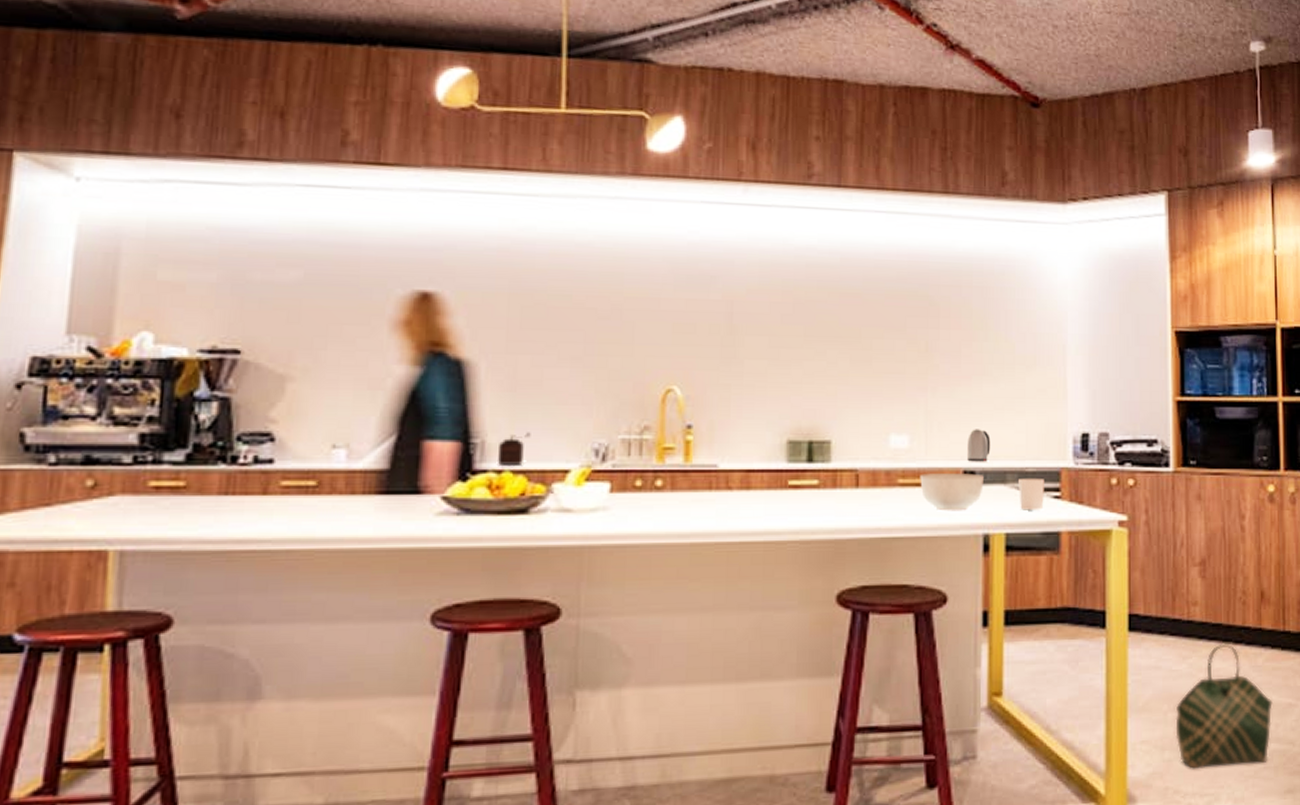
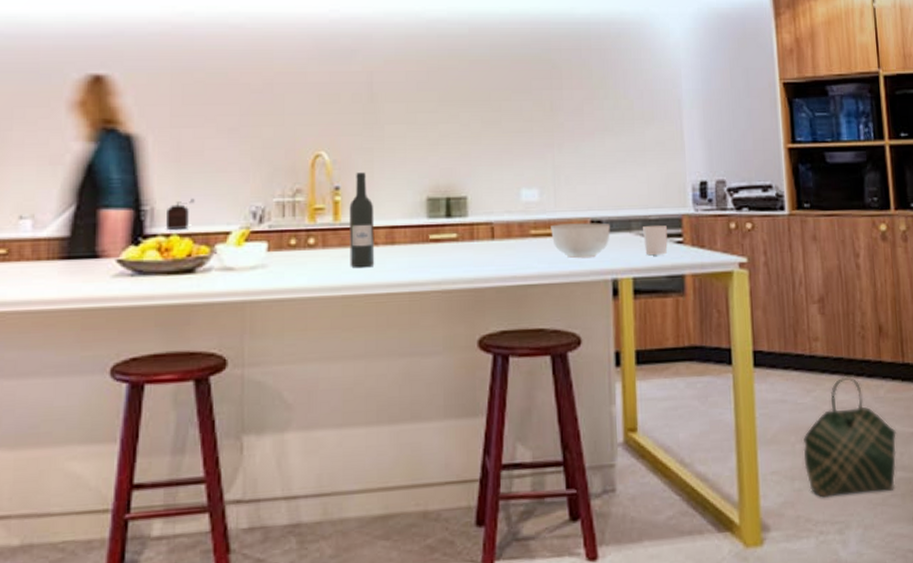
wine bottle: none [700,410,729,514] -> present [349,172,375,268]
kettle: present [967,429,991,462] -> none [593,181,615,212]

